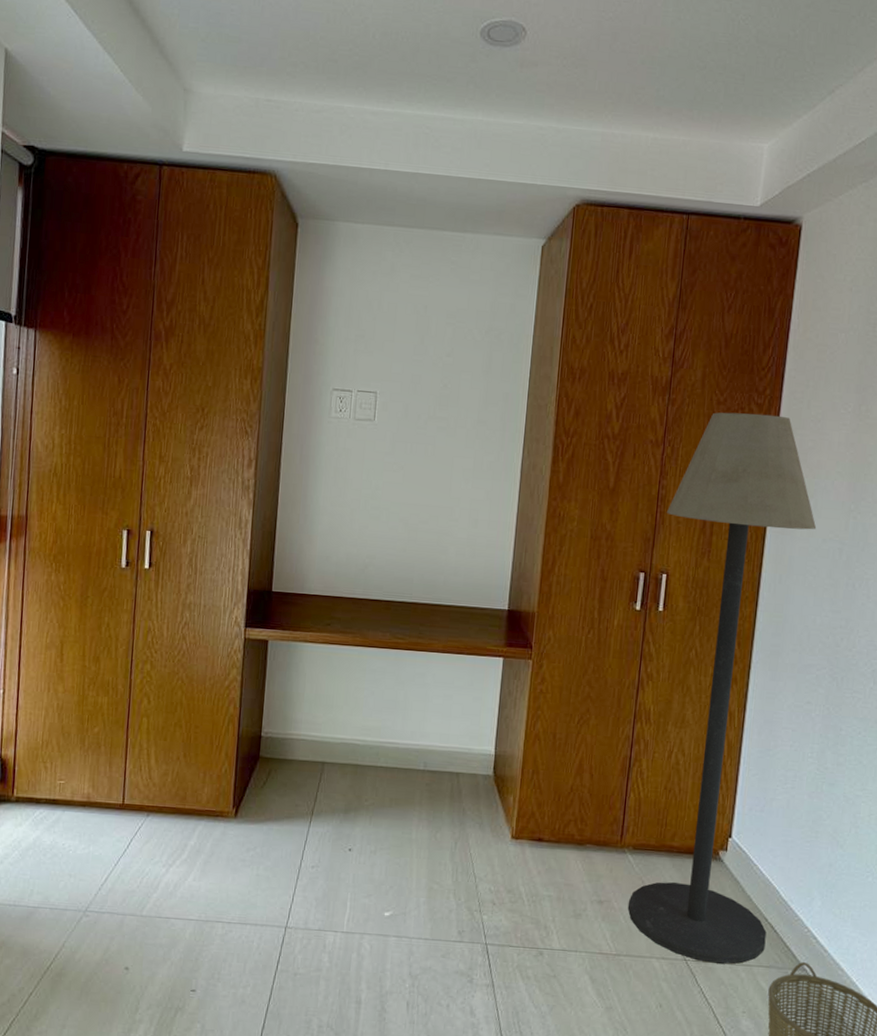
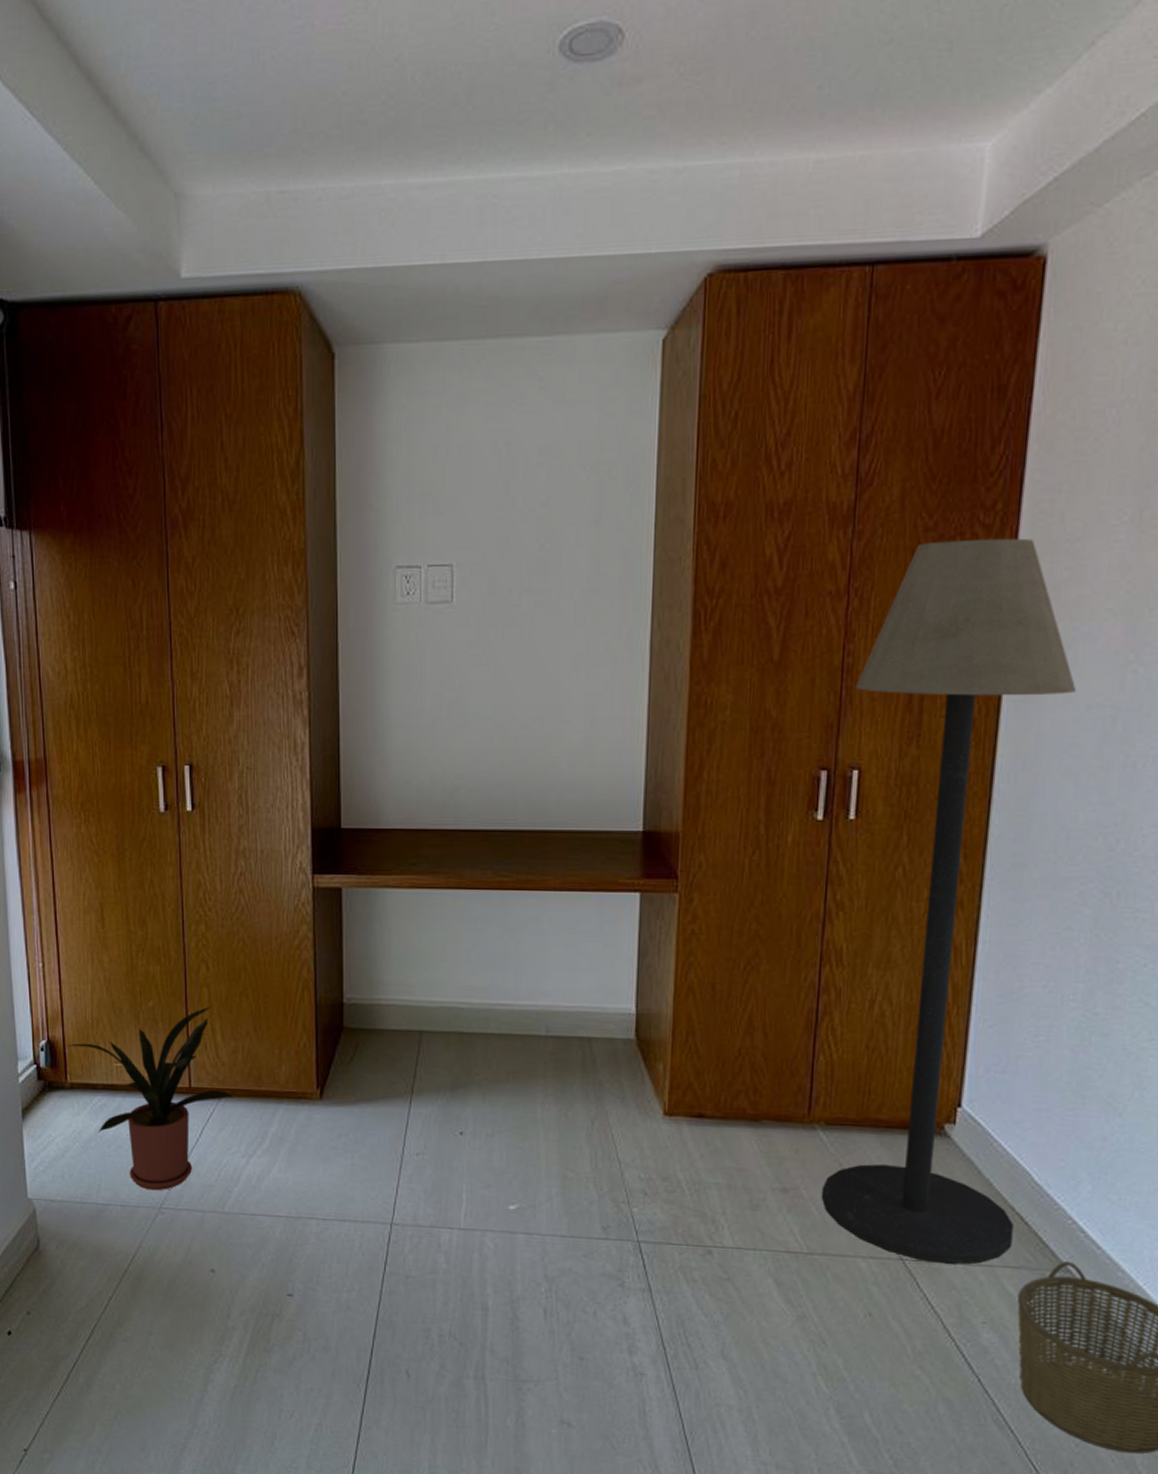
house plant: none [16,734,161,895] -> present [66,1006,234,1191]

